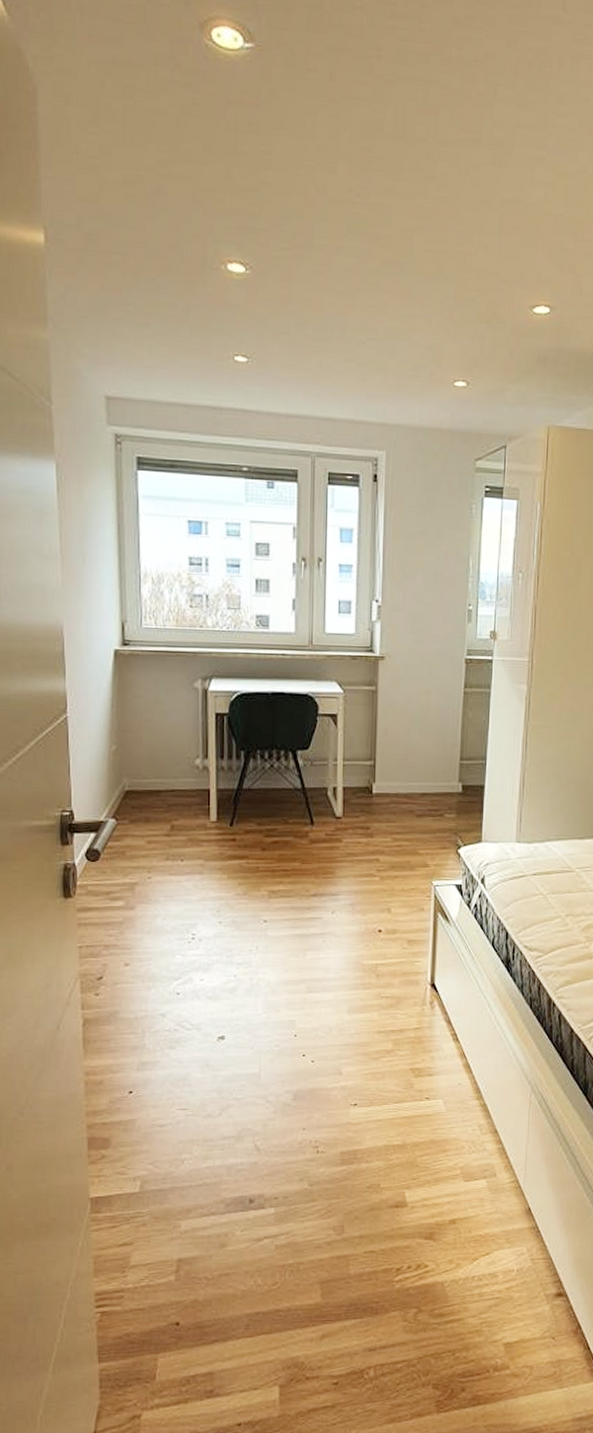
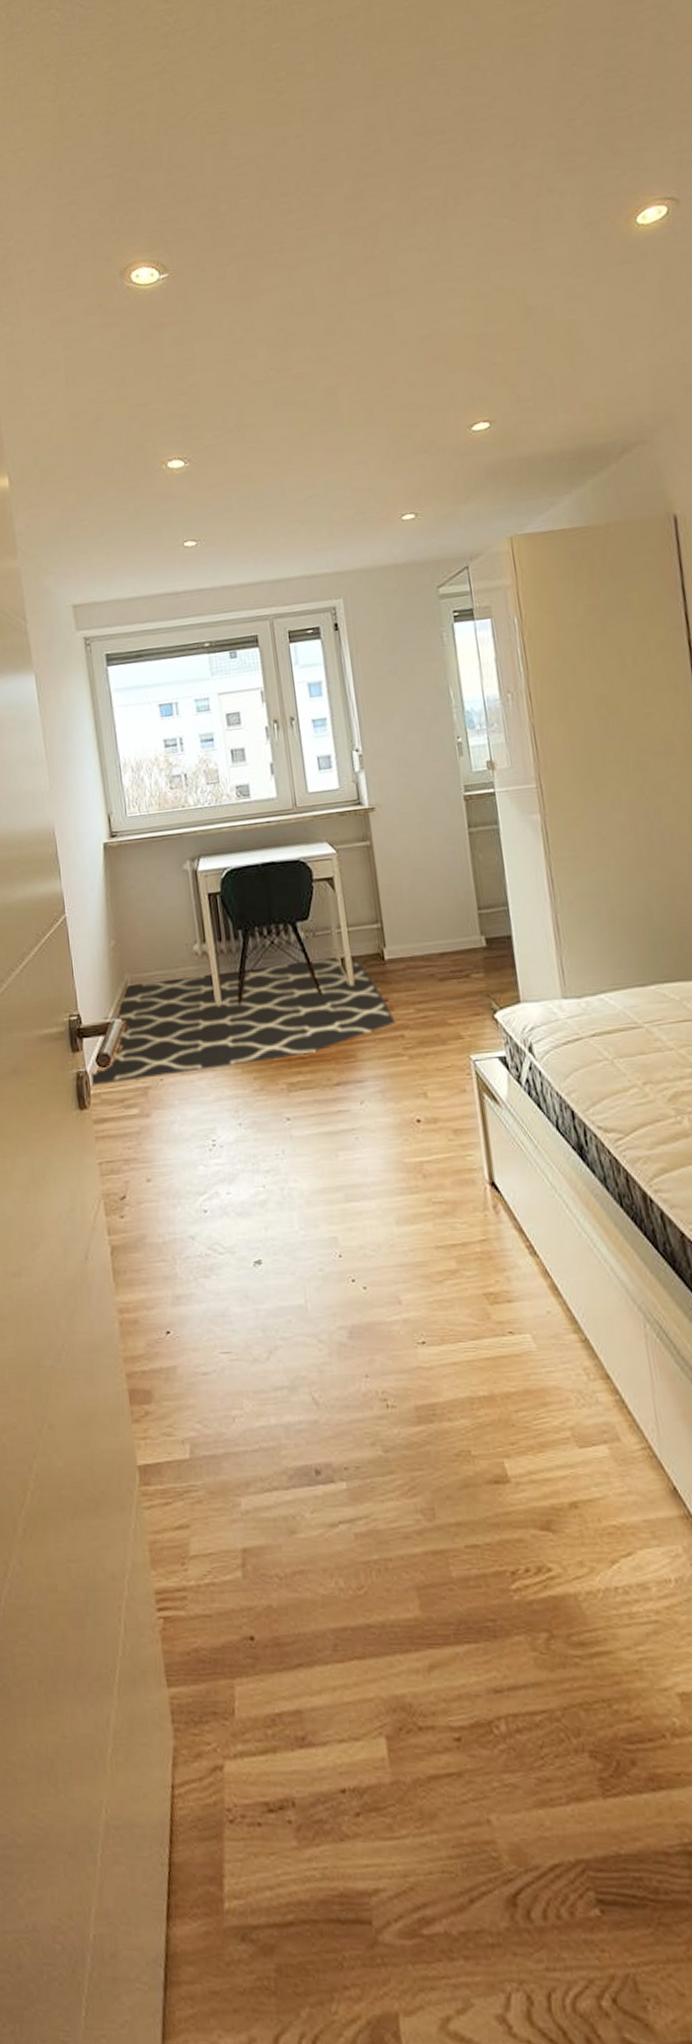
rug: none [78,785,373,878] -> present [90,955,396,1085]

